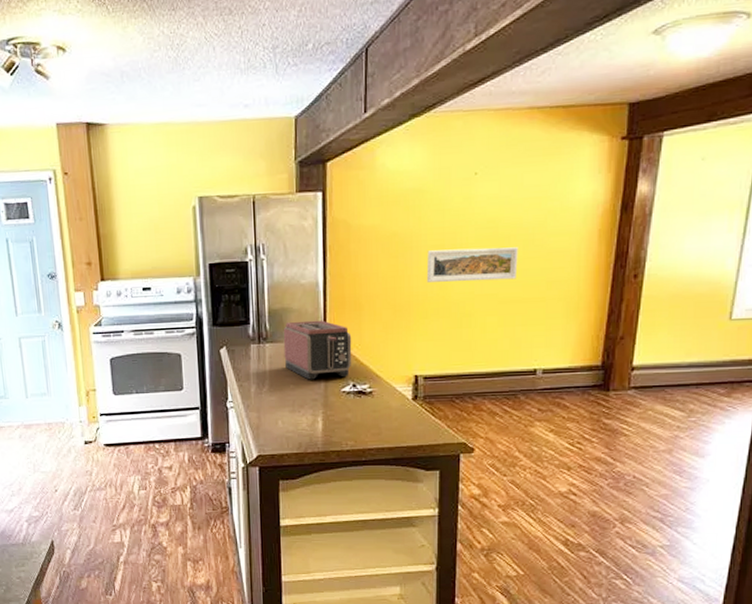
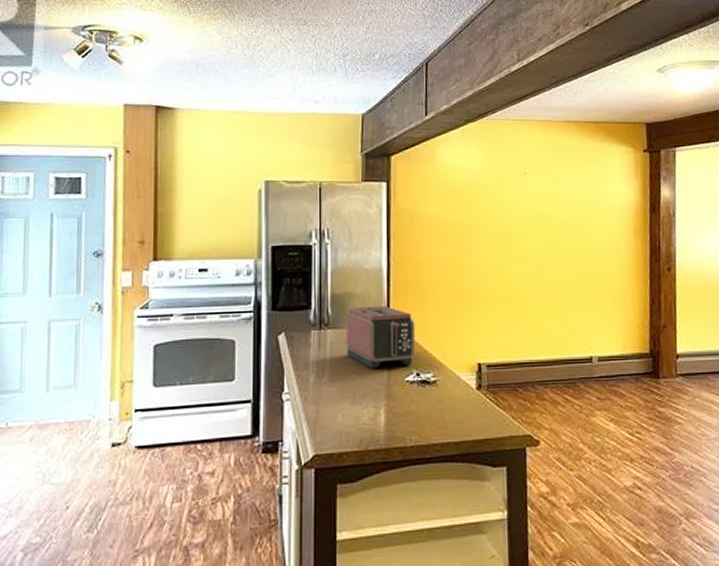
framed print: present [426,247,518,282] -> none [485,239,568,271]

